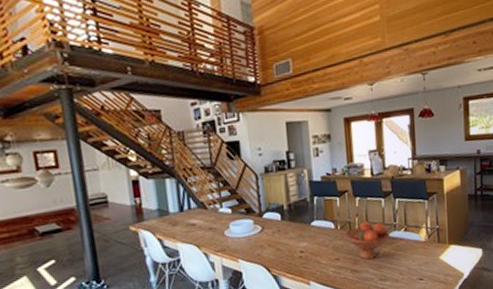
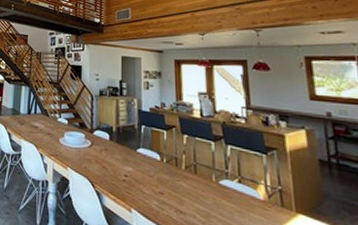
fruit bowl: present [343,221,390,260] -> none [169,160,221,204]

